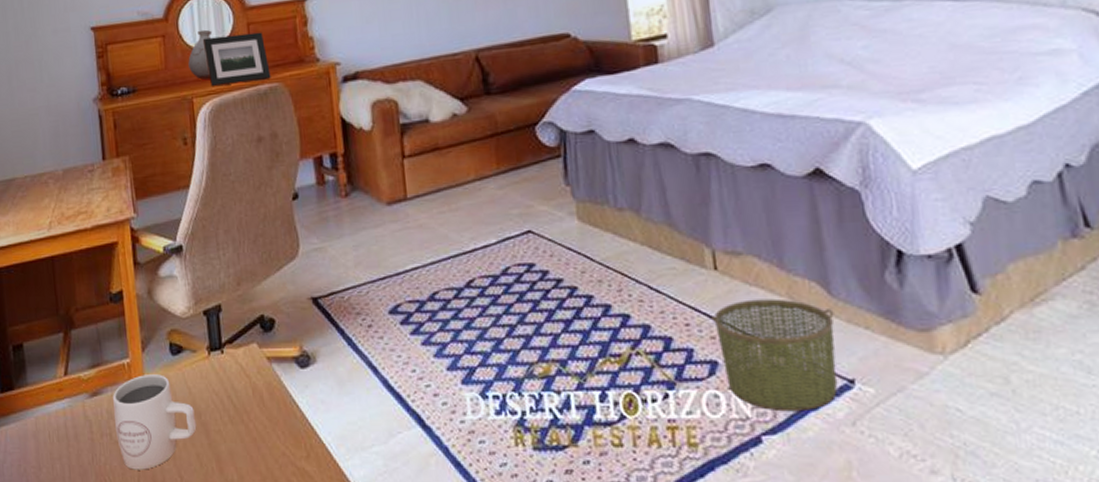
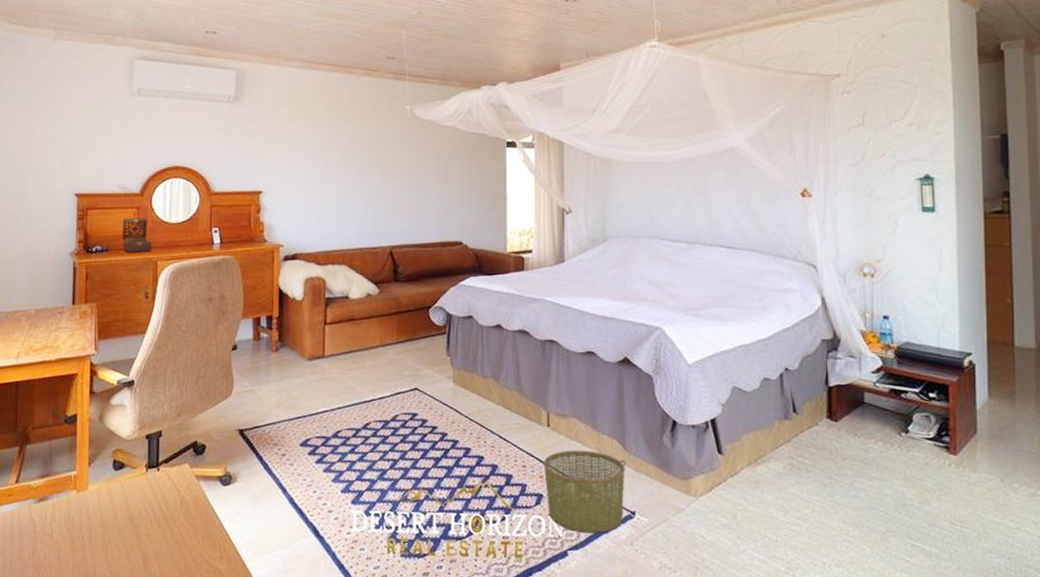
mug: present [112,373,197,470] -> none [56,484,129,565]
jewelry box: none [147,46,185,93] -> present [122,217,152,254]
vase: present [188,29,212,81] -> none [157,206,180,248]
picture frame: present [202,32,271,87] -> none [171,213,225,254]

